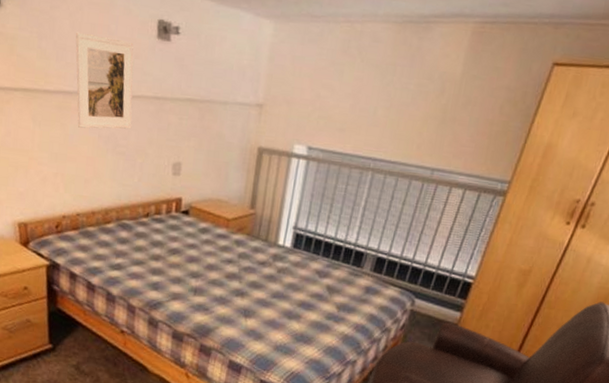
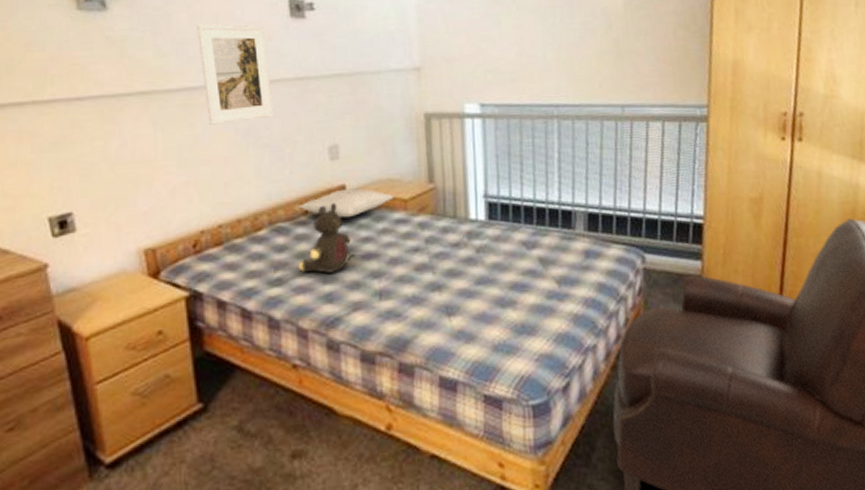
teddy bear: none [135,211,179,268] -> present [298,203,351,274]
pillow: none [141,201,221,226] -> present [297,188,396,219]

